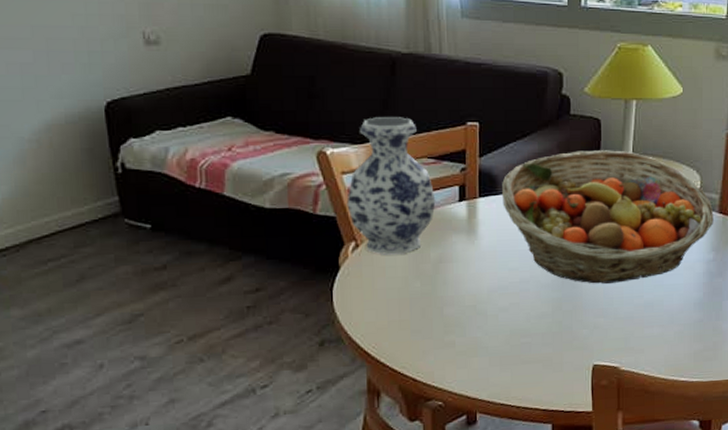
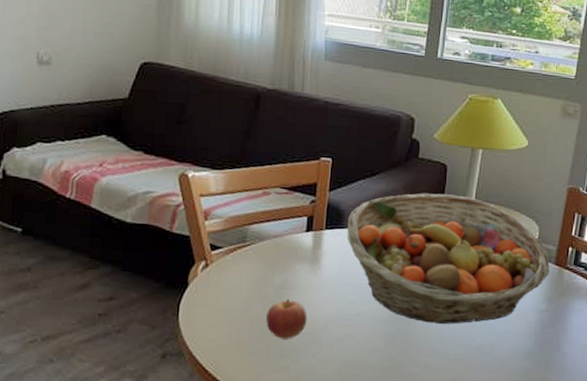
vase: present [346,117,436,255] -> none [201,146,285,277]
apple: none [426,273,469,315] -> present [266,299,308,339]

